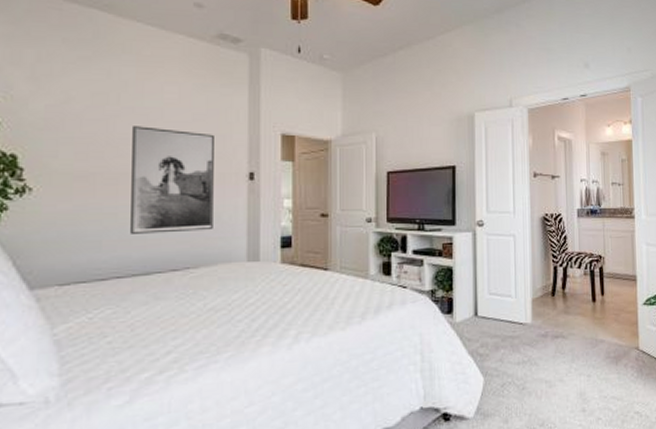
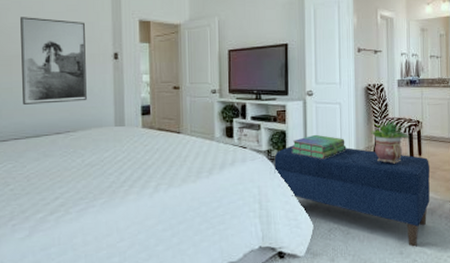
bench: none [439,284,614,403] -> present [274,145,431,247]
stack of books: none [459,271,522,300] -> present [291,134,347,159]
potted plant: none [547,255,591,305] -> present [370,120,409,164]

